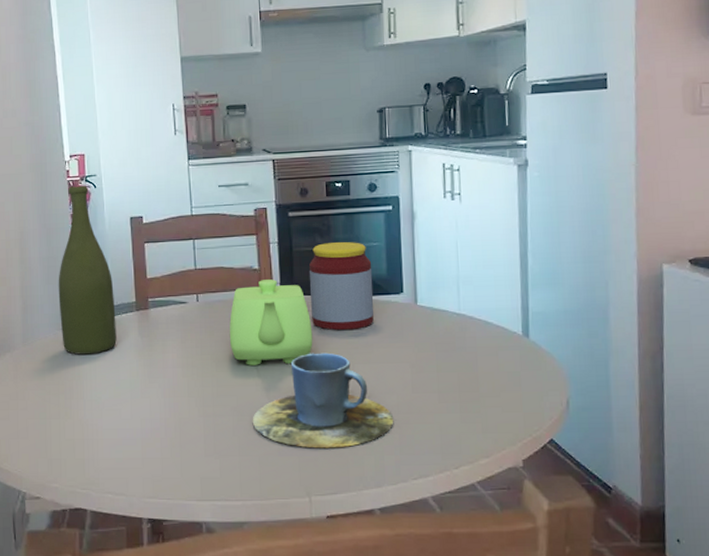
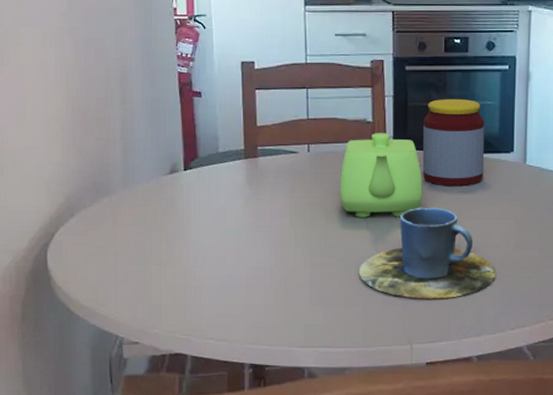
bottle: present [58,185,117,355] -> none [162,25,223,201]

